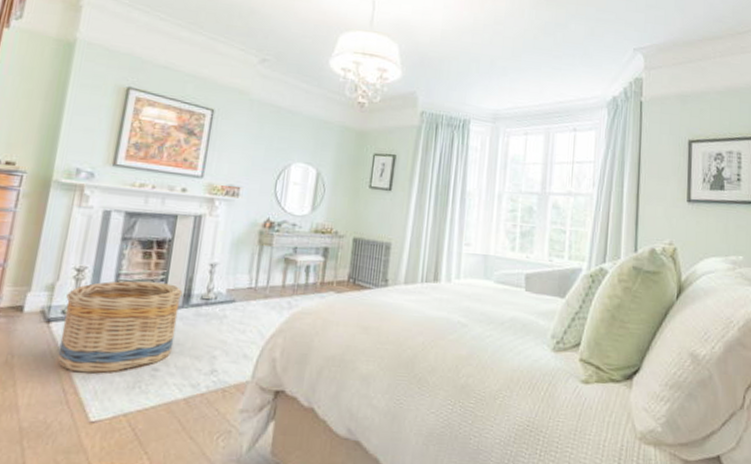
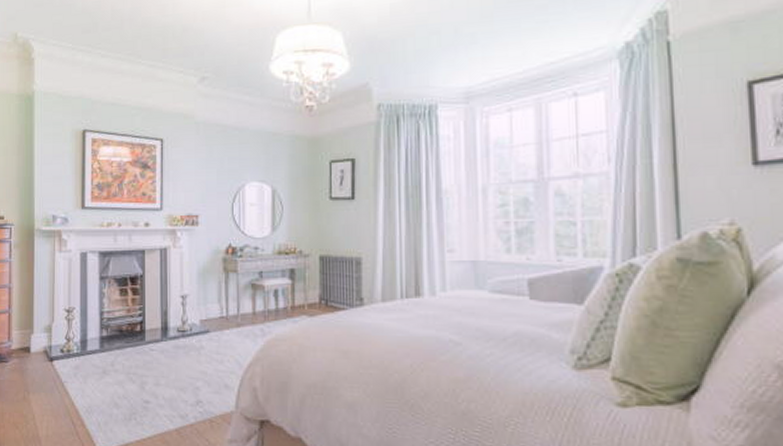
basket: present [57,280,183,374] -> none [62,317,160,407]

